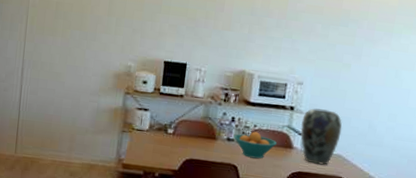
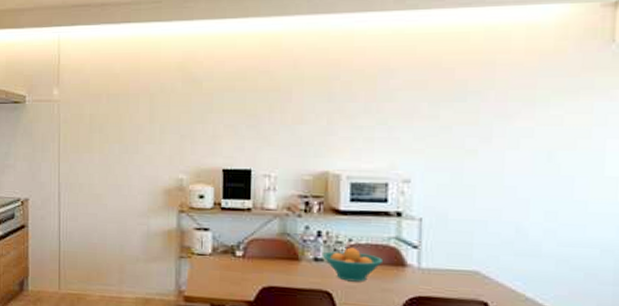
vase: present [300,108,342,165] -> none [413,212,476,286]

